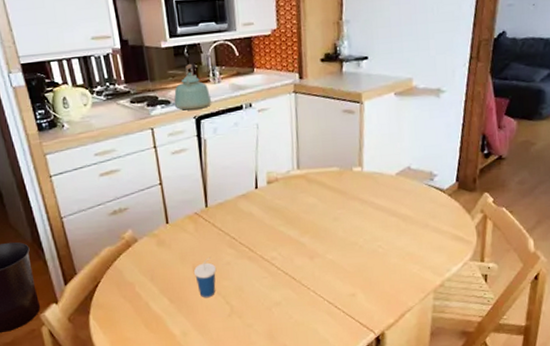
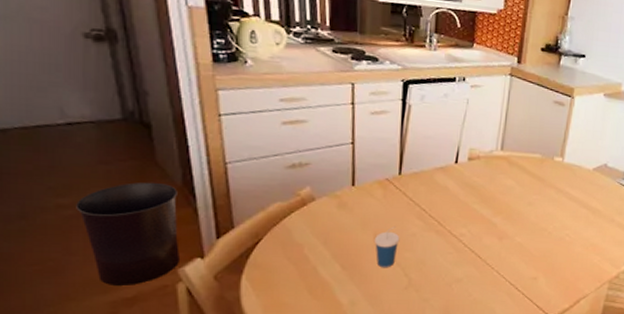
kettle: present [174,63,211,110] -> none [382,24,424,73]

